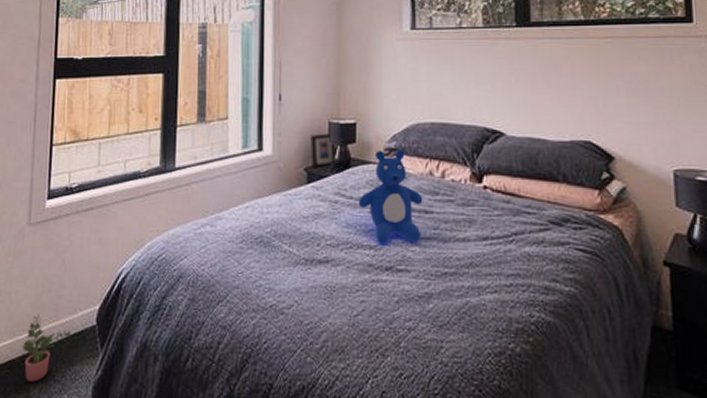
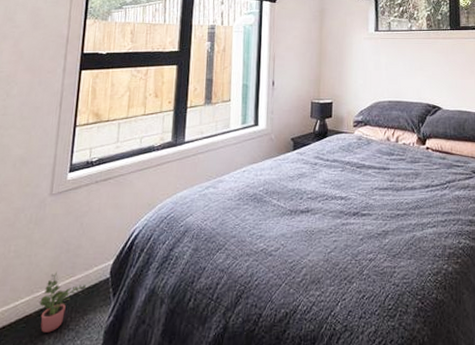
picture frame: present [311,133,336,169] -> none [296,111,317,138]
teddy bear: present [358,150,423,245] -> none [333,122,382,196]

